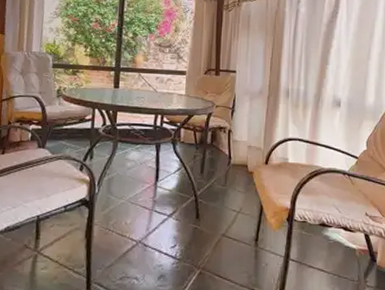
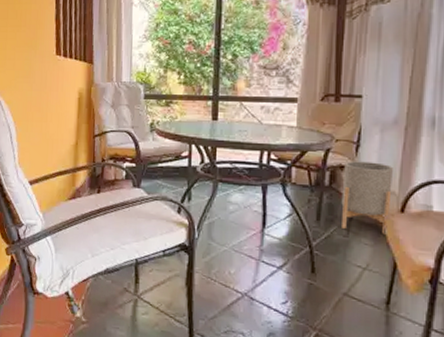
planter: none [220,123,259,183] -> present [341,161,393,235]

